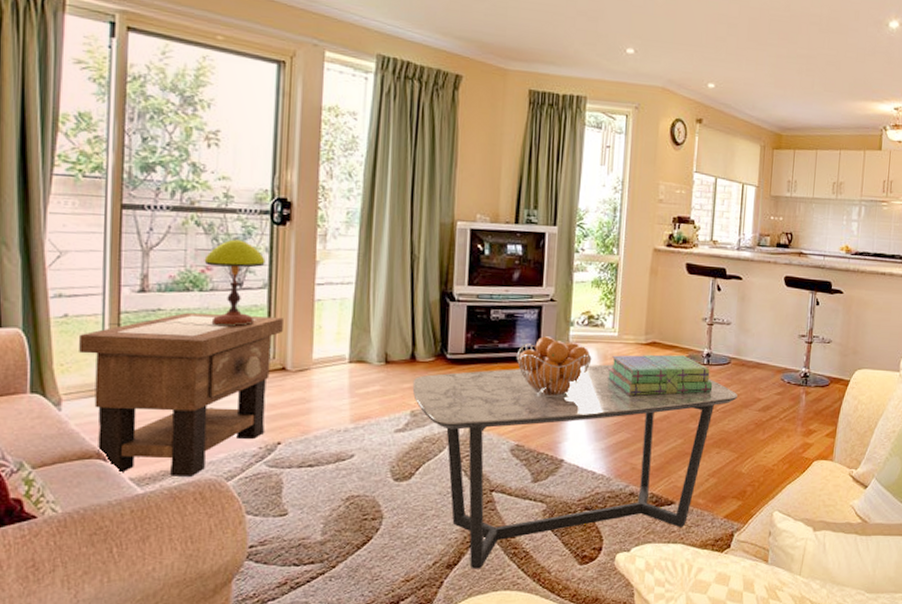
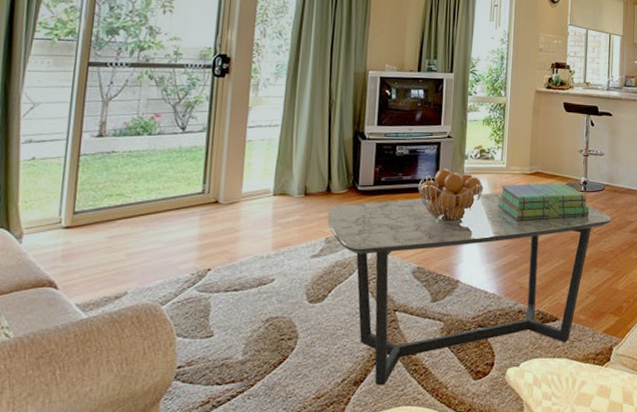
side table: present [79,313,283,476] -> none [42,154,219,302]
table lamp: present [108,239,266,326] -> none [68,90,206,167]

